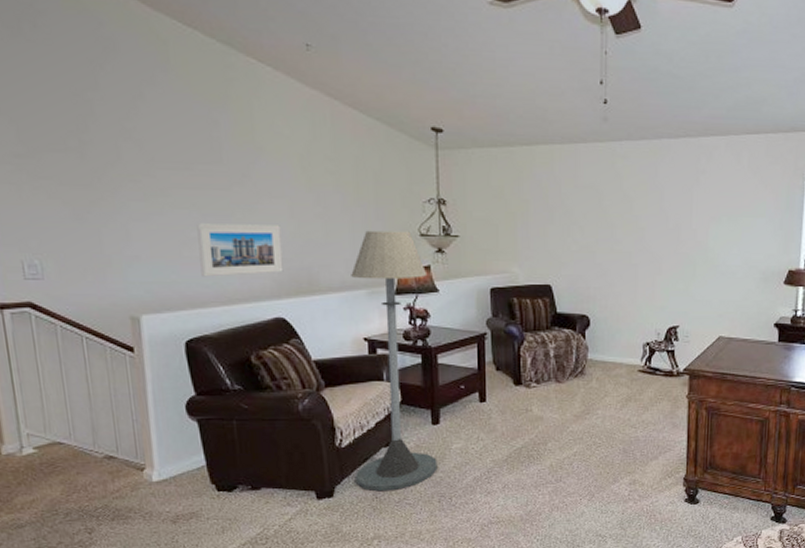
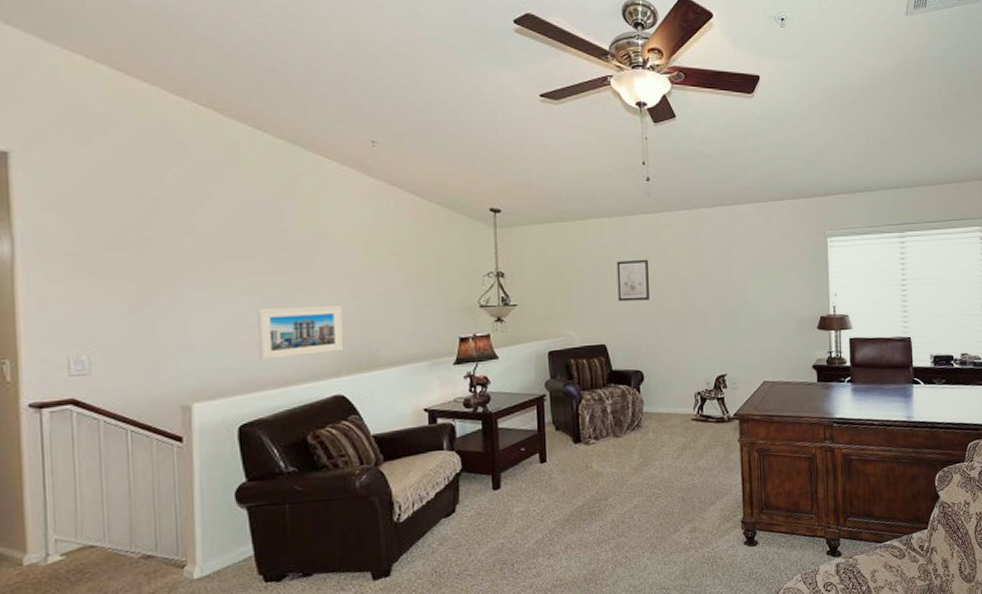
floor lamp: present [351,230,438,492] -> none [412,303,499,566]
wall art: none [566,193,602,240] -> present [616,259,651,302]

